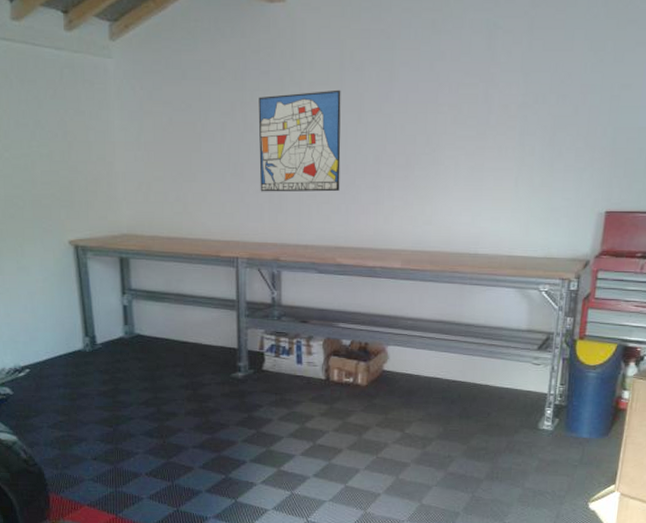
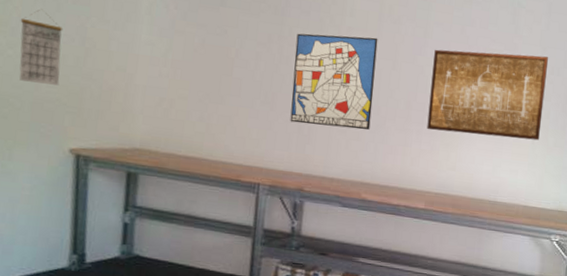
calendar: none [10,108,51,181] -> present [19,9,63,85]
wall art: none [398,83,532,184] -> present [427,49,549,141]

